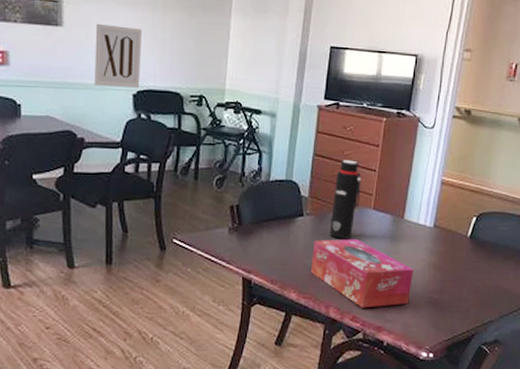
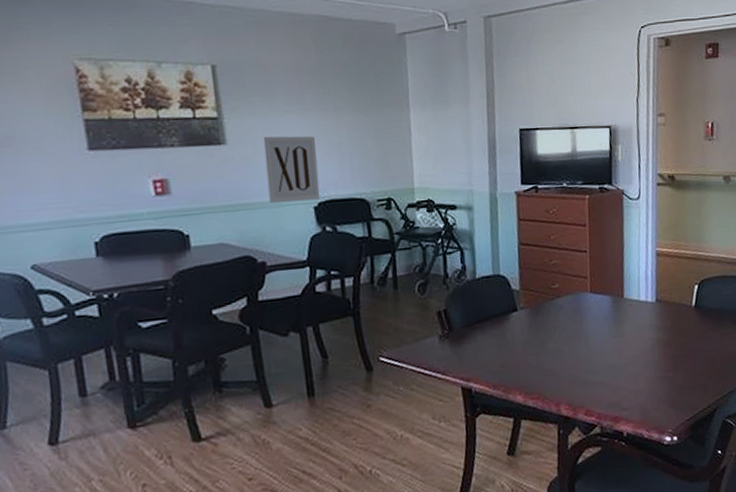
tissue box: present [311,239,413,308] -> none [532,327,643,400]
water bottle: present [329,160,362,239] -> none [546,244,575,330]

